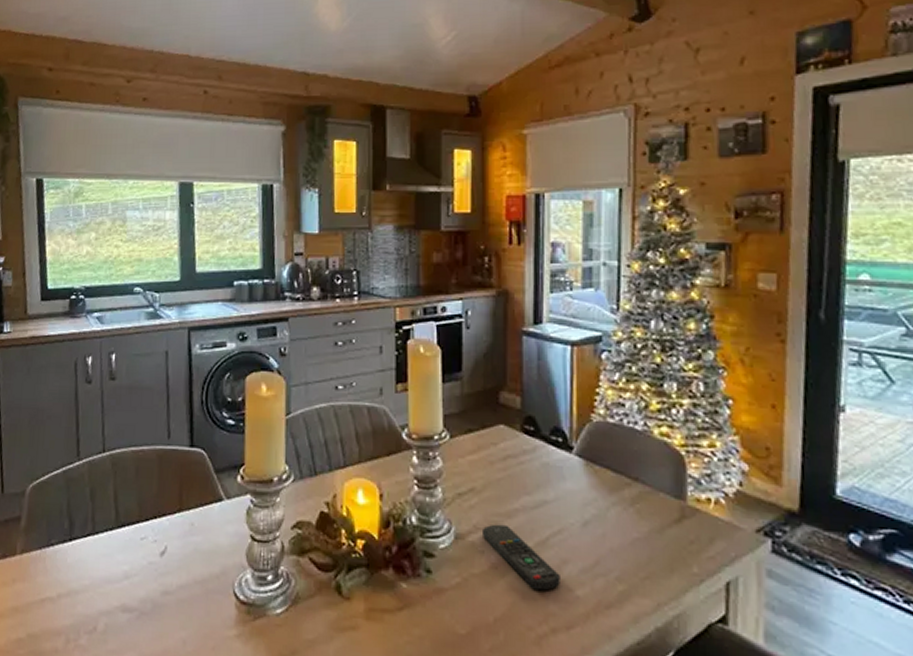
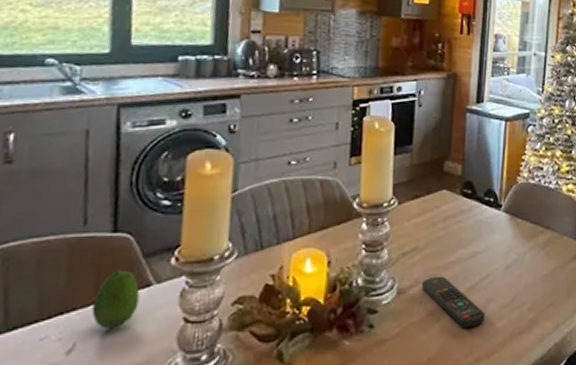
fruit: none [177,482,214,537] -> present [91,270,140,329]

